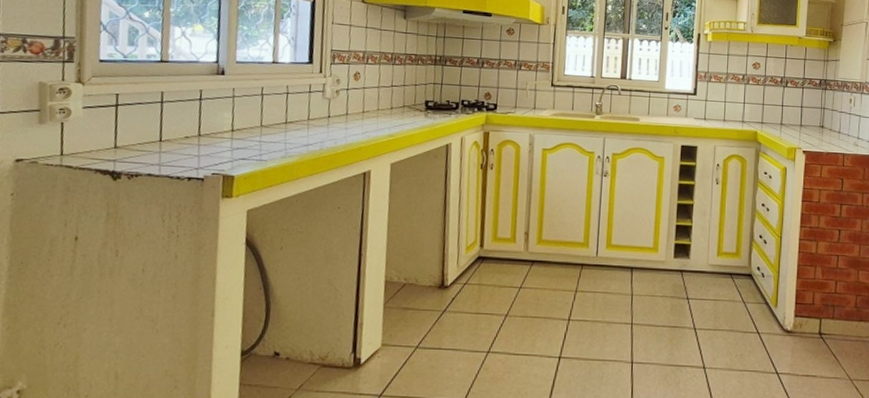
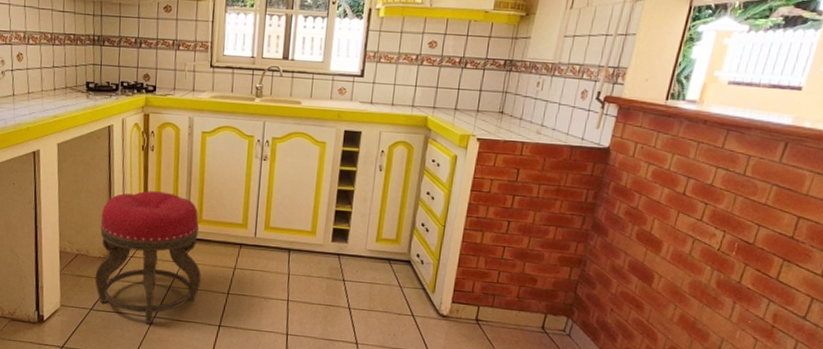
stool: none [423,211,541,360] -> present [95,190,201,324]

